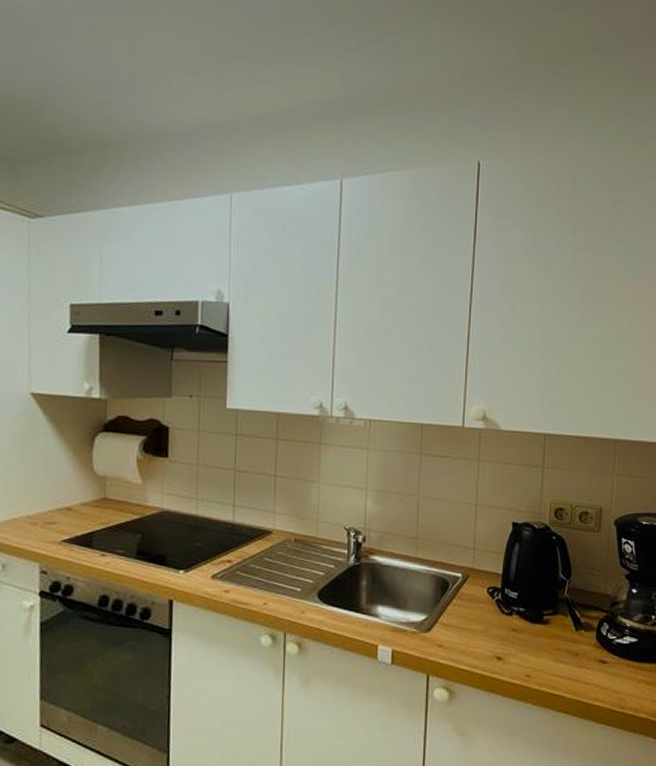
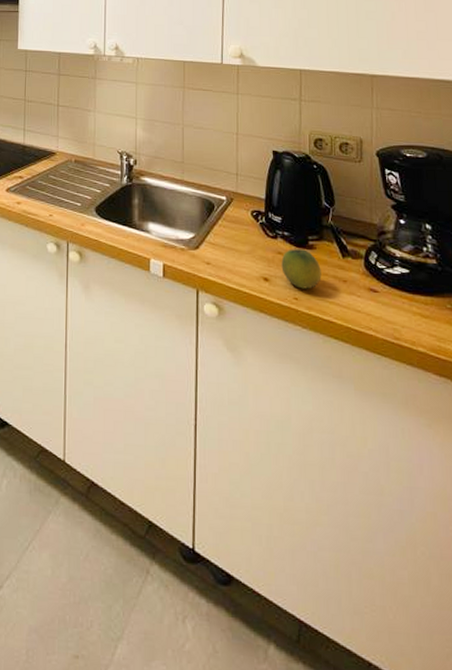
fruit: none [515,625,554,666] -> present [281,249,322,289]

